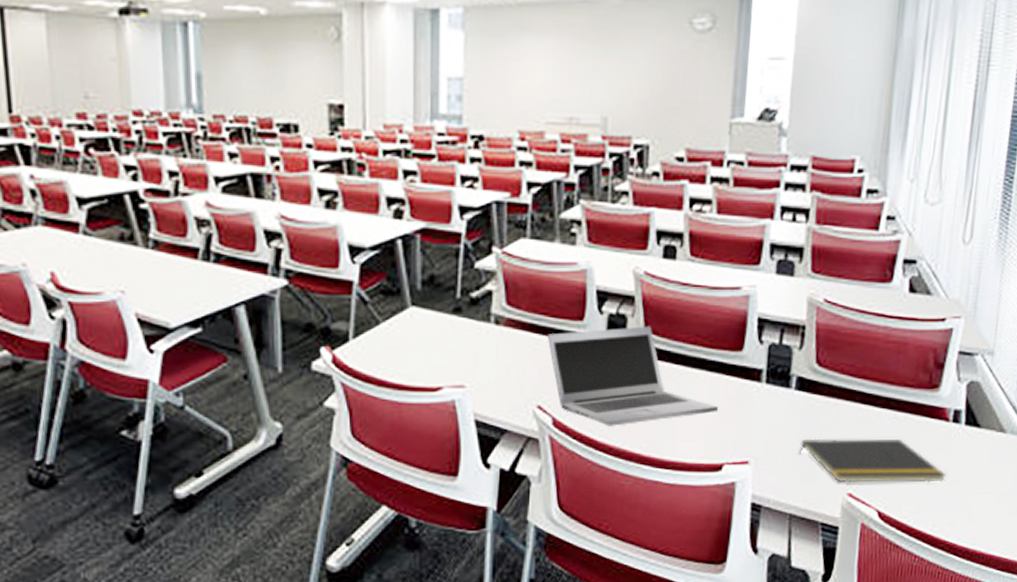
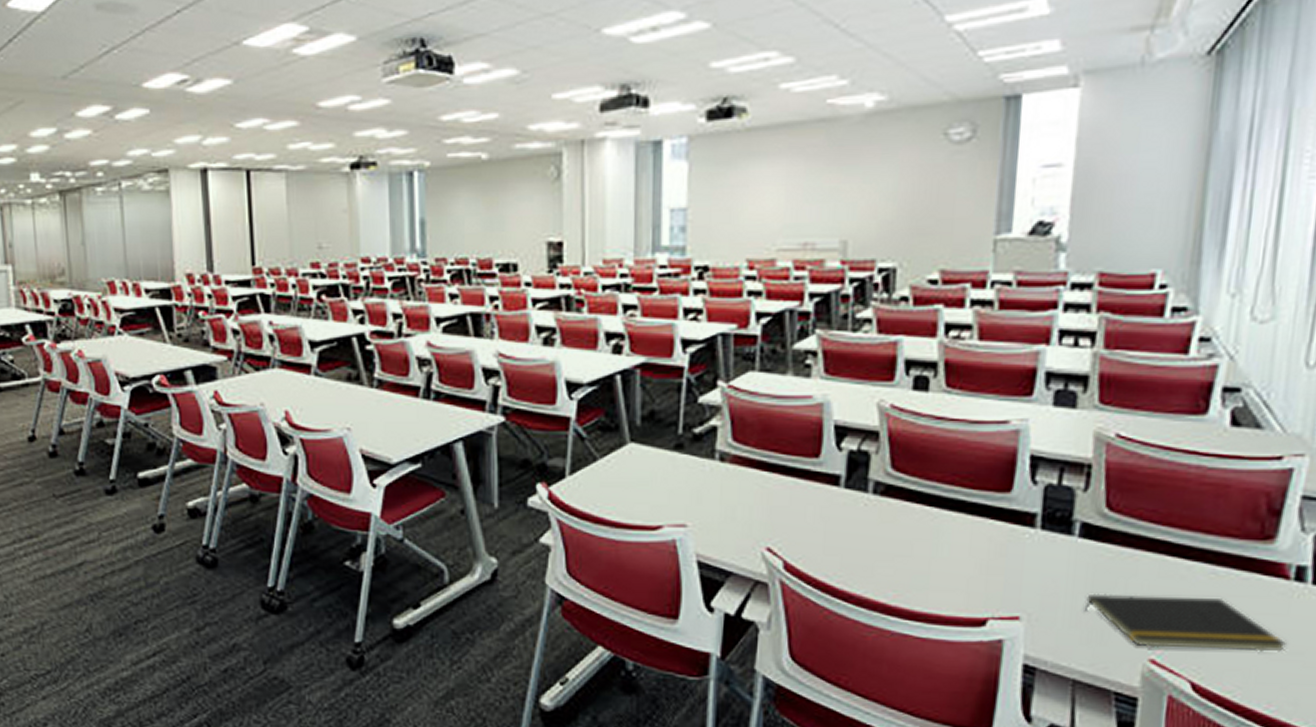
laptop: present [547,326,719,426] -> none [777,464,982,572]

